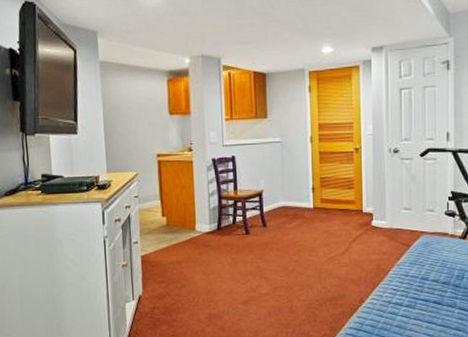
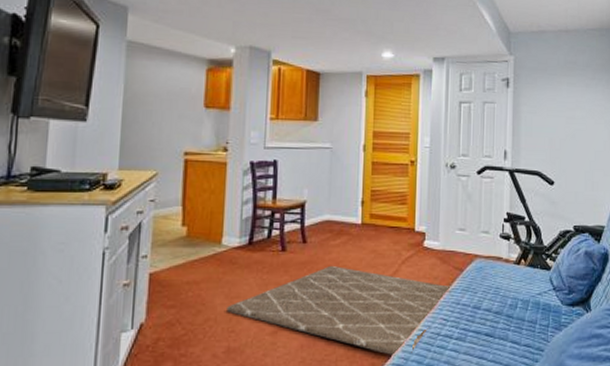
rug: none [205,245,399,321] -> present [227,265,451,356]

